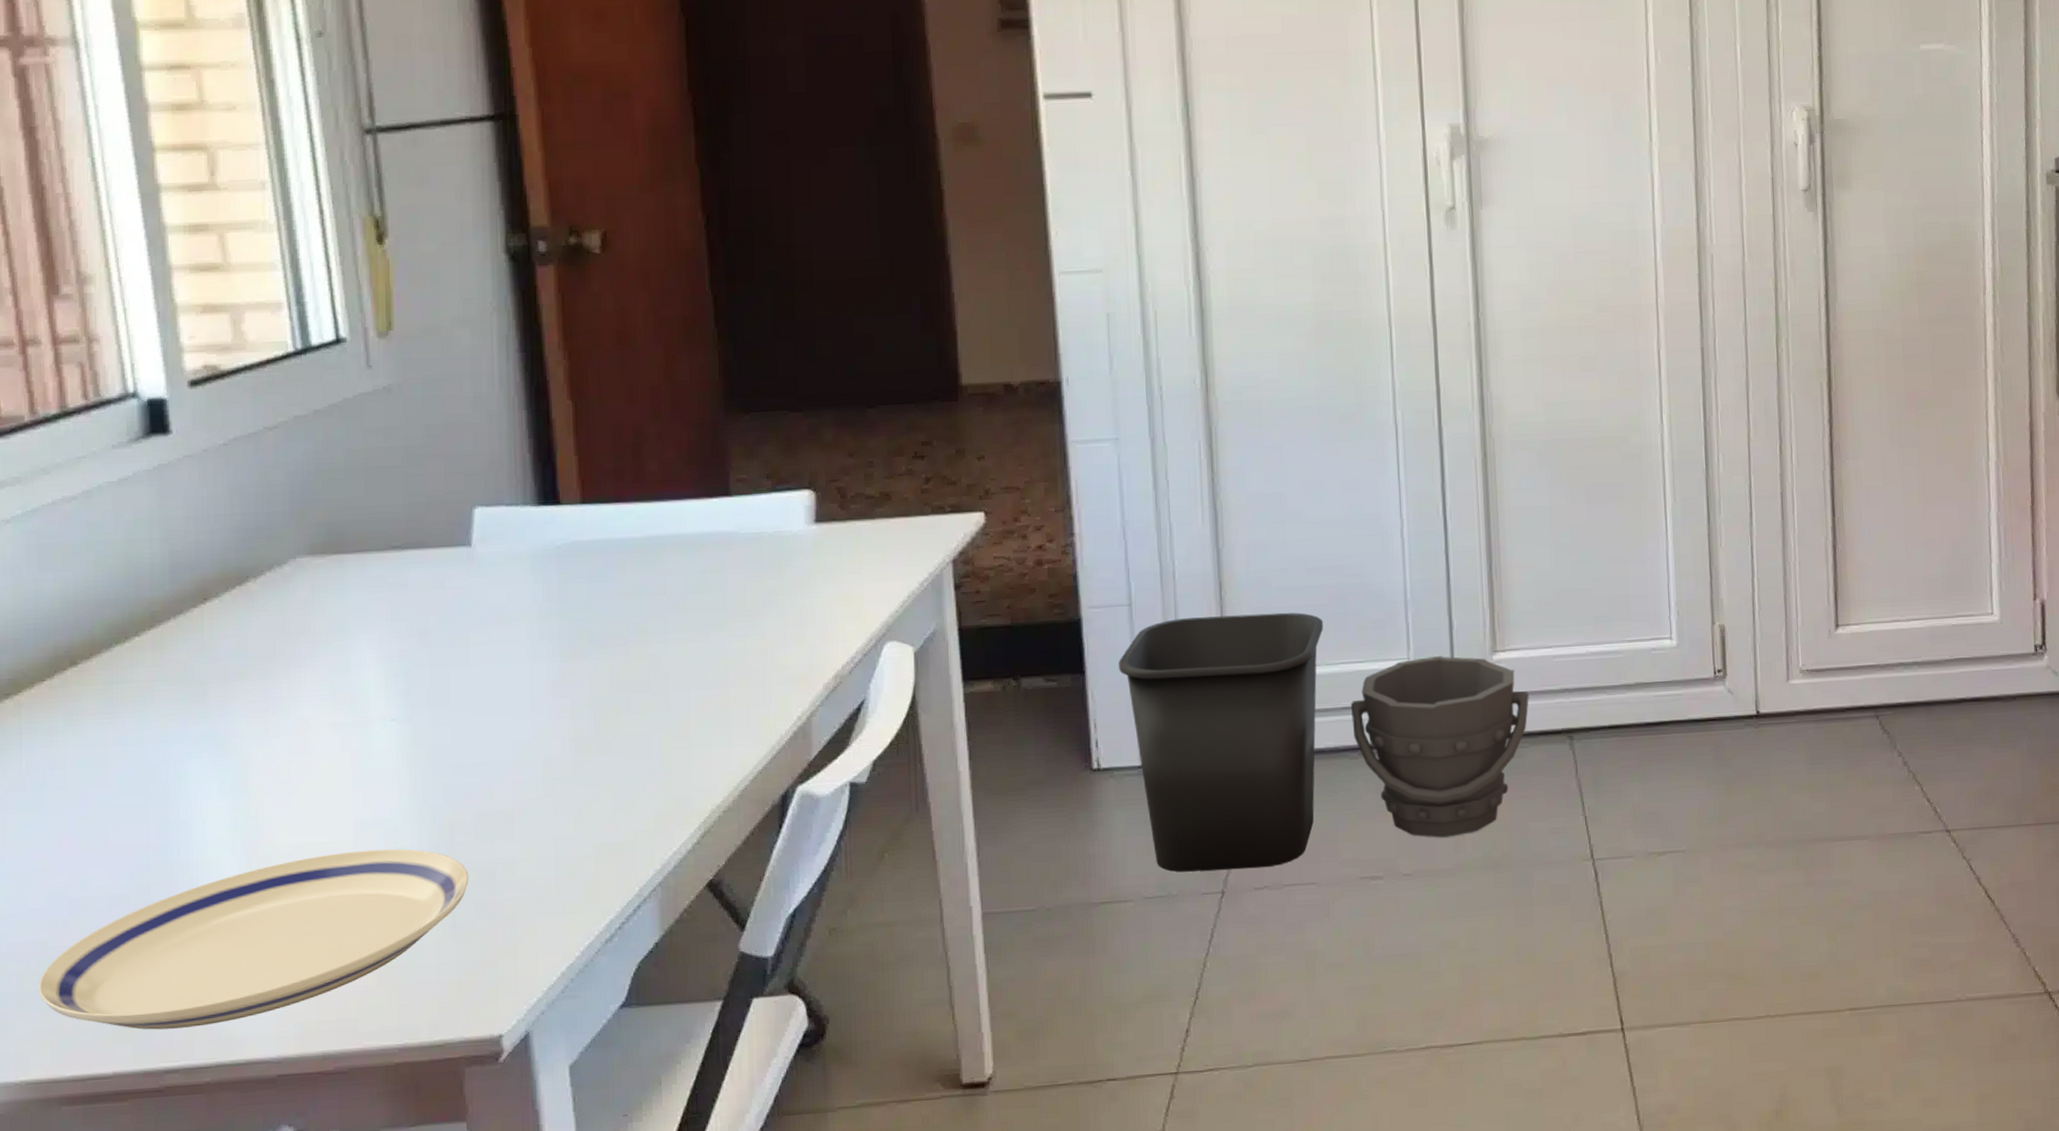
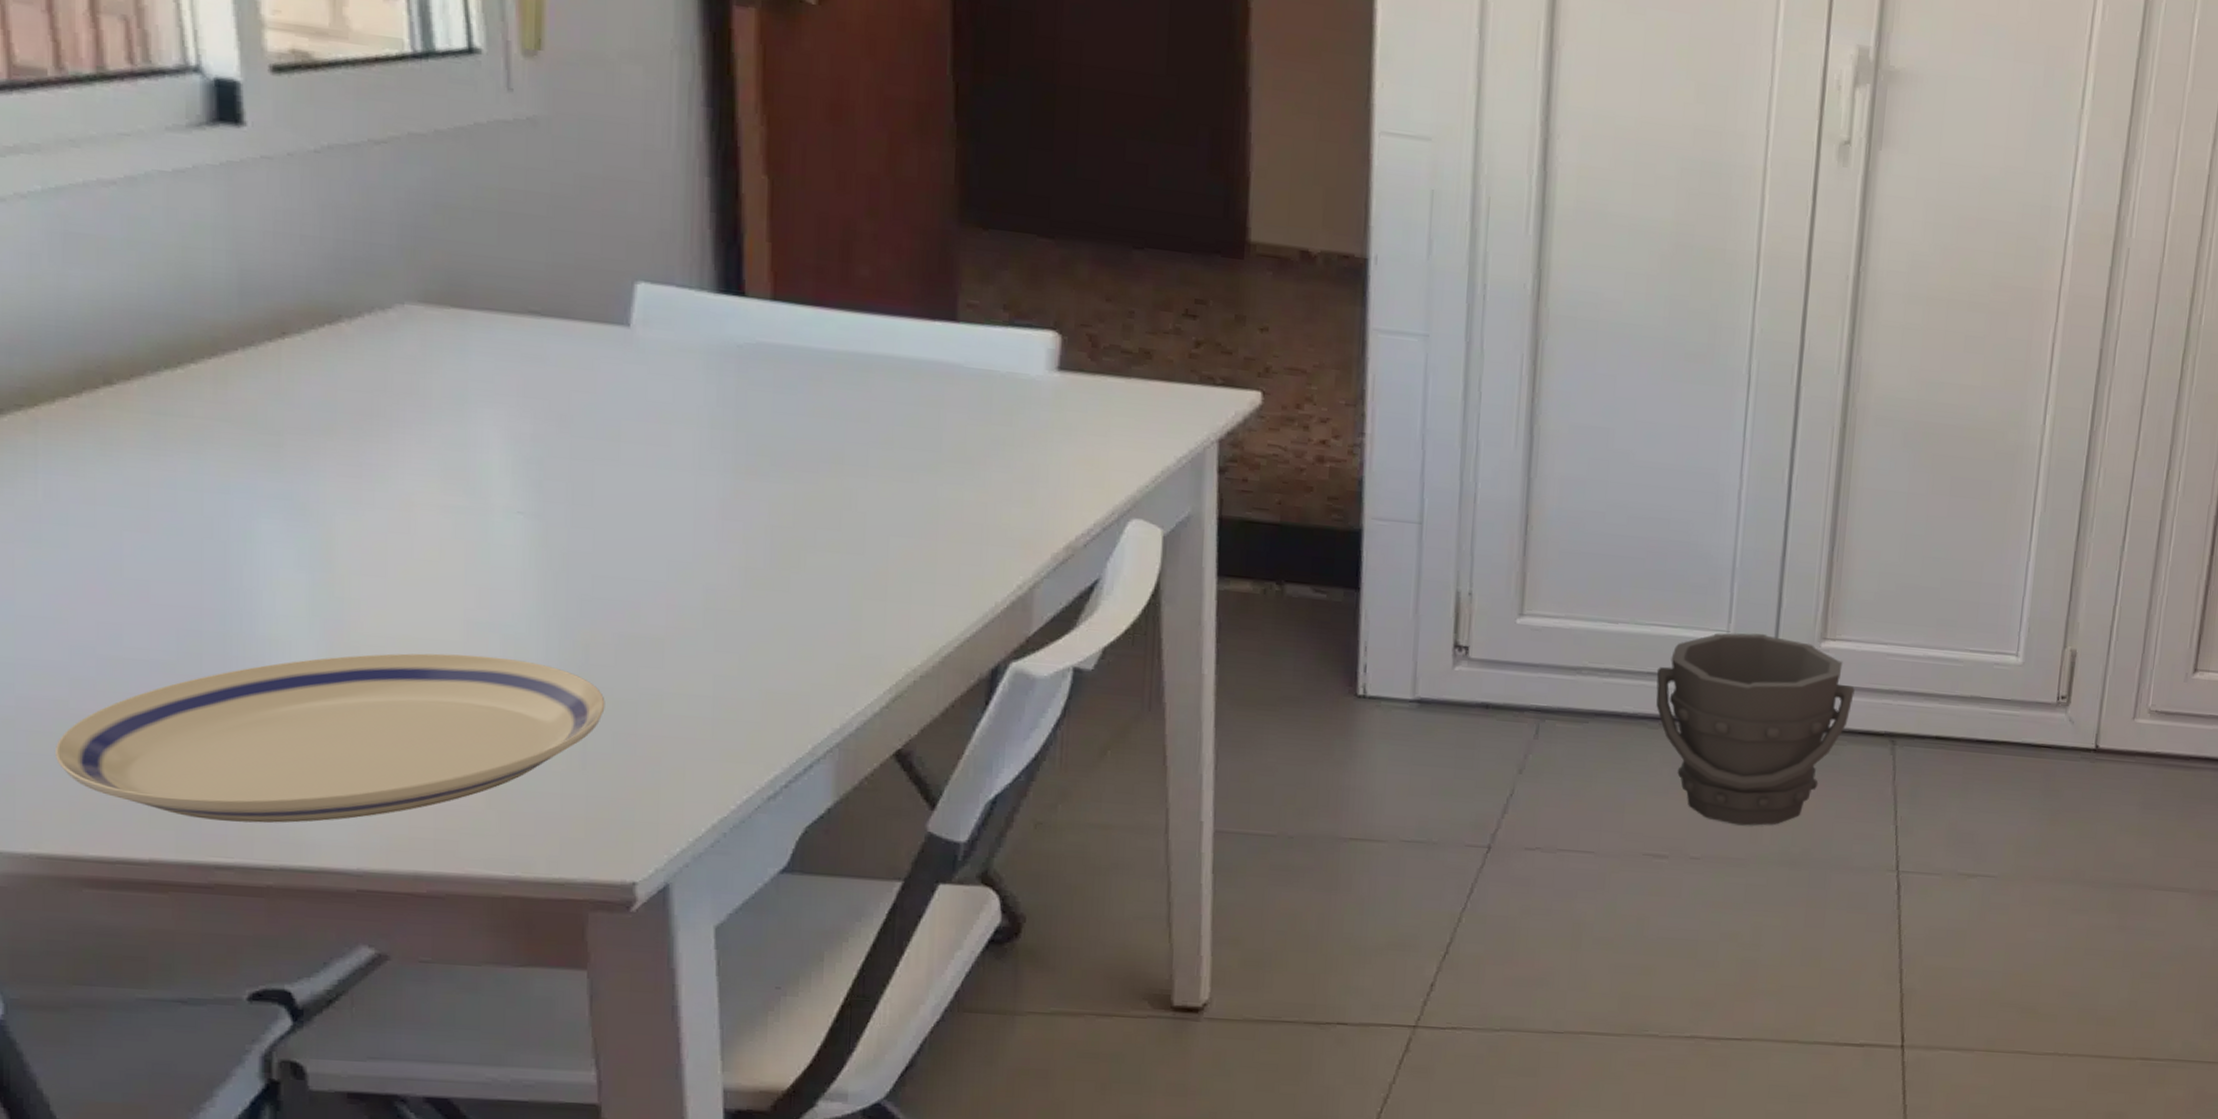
waste bin: present [1118,612,1324,872] -> none [1399,547,1639,828]

